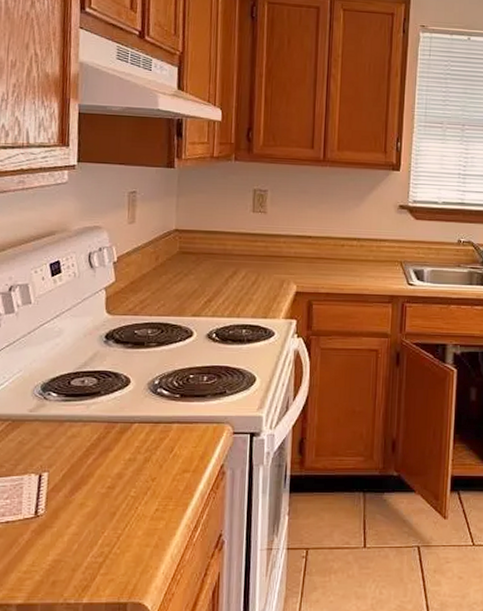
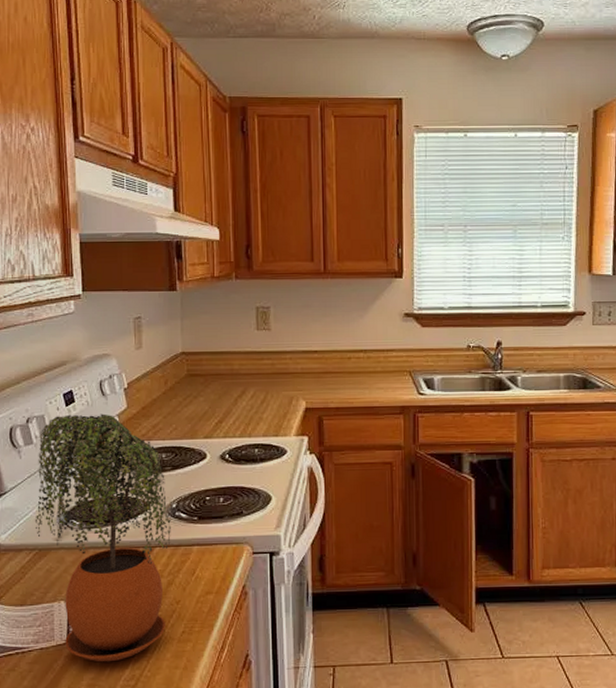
potted plant: none [10,285,152,538] -> present [34,413,171,662]

